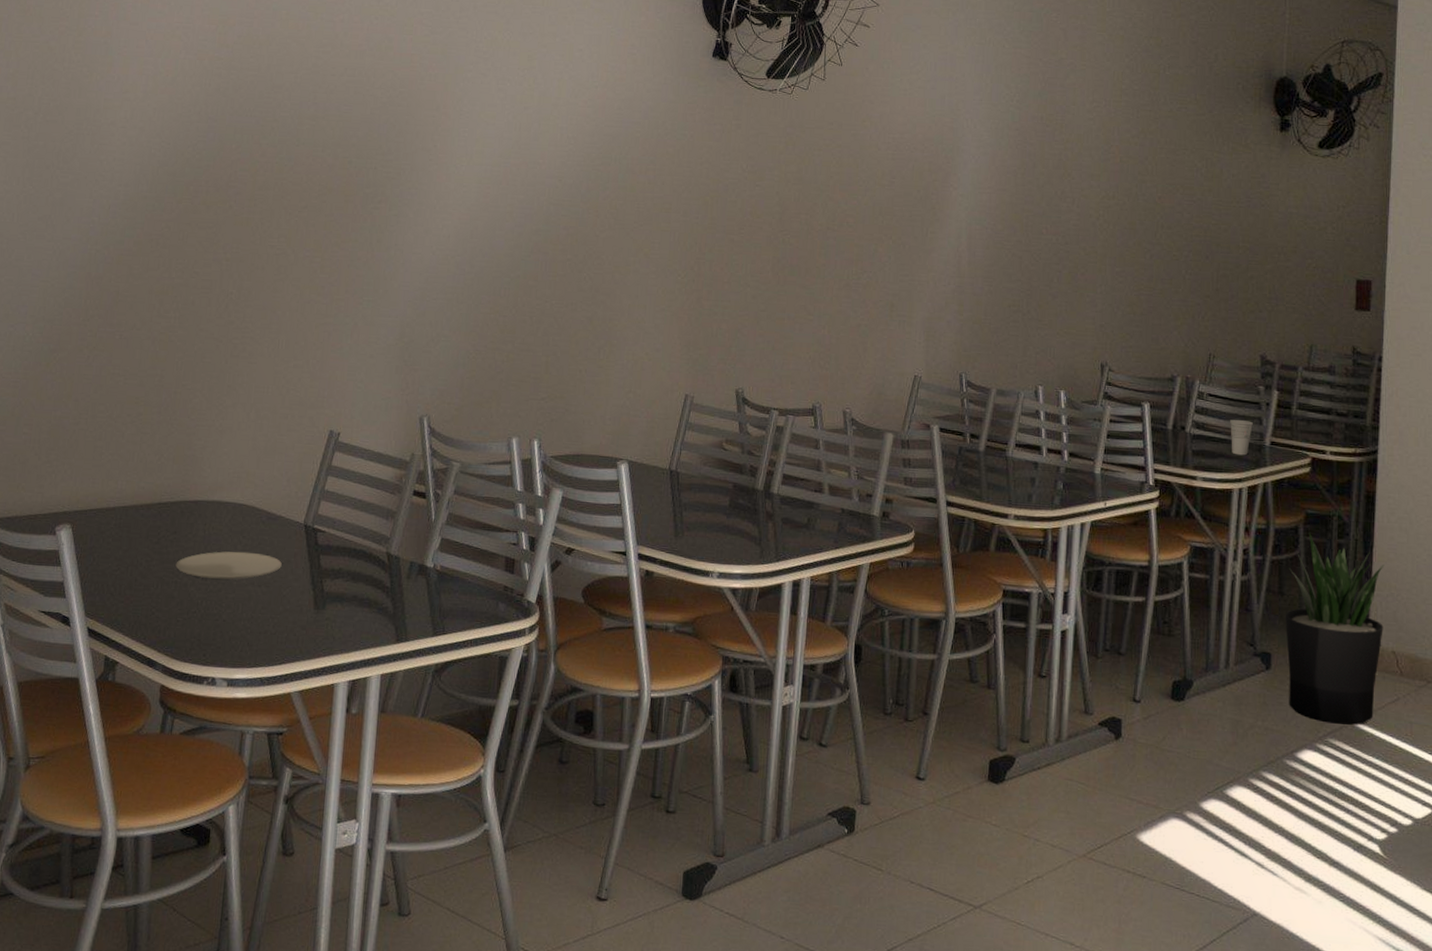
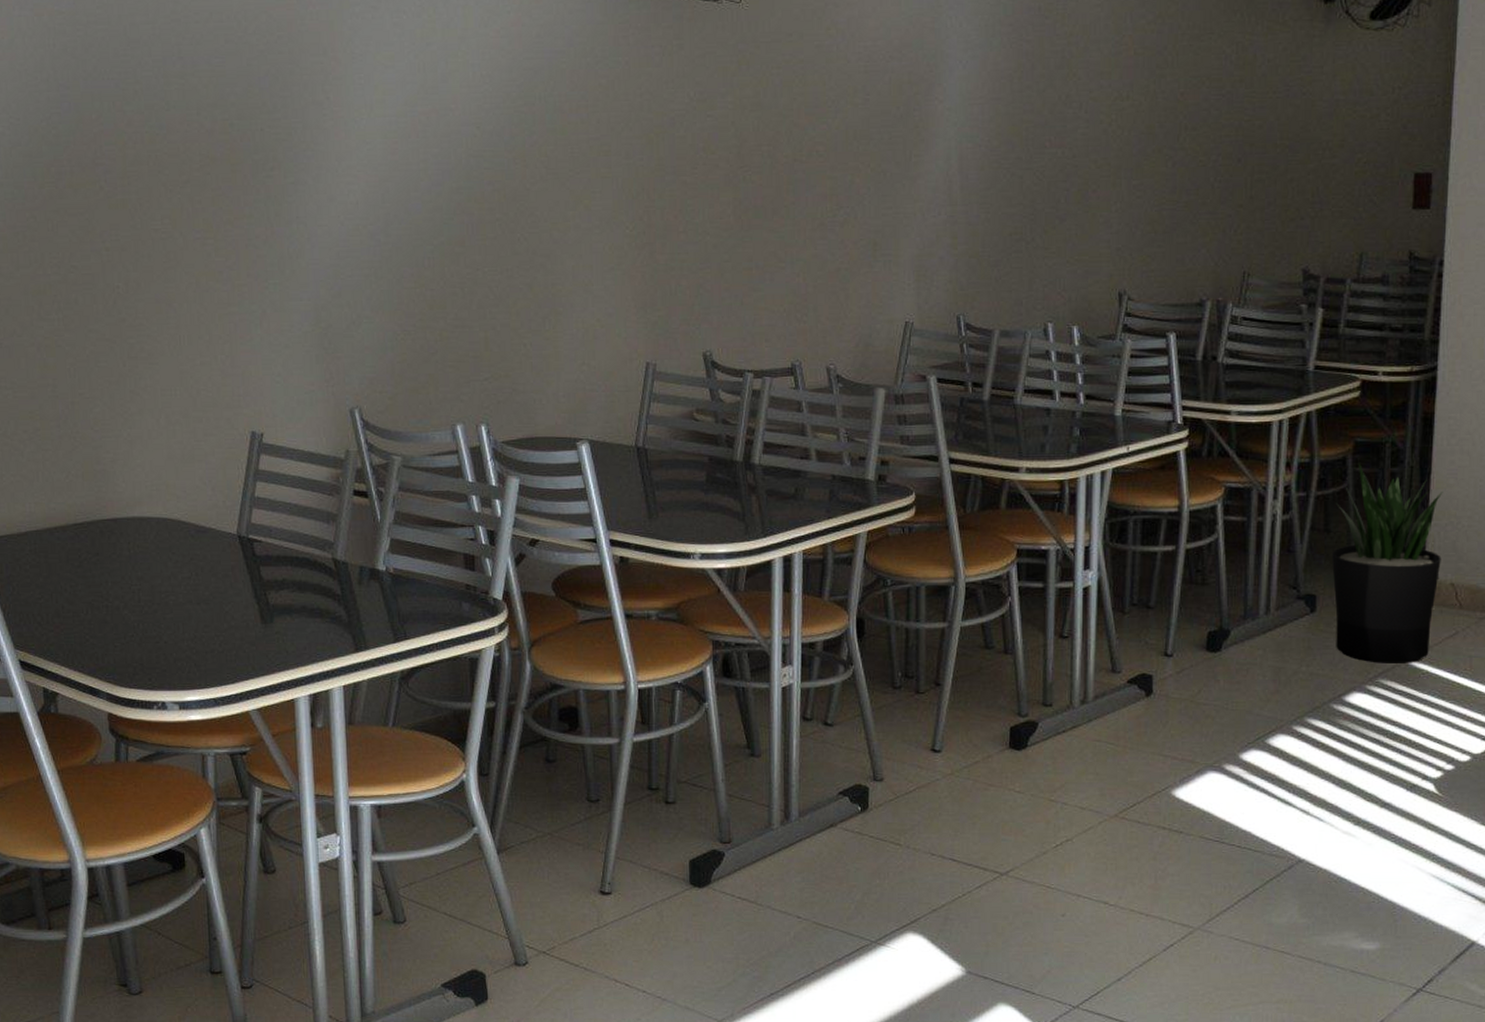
plate: present [175,551,282,580] -> none [103,569,219,601]
cup: present [1229,419,1253,456] -> none [1267,343,1294,384]

